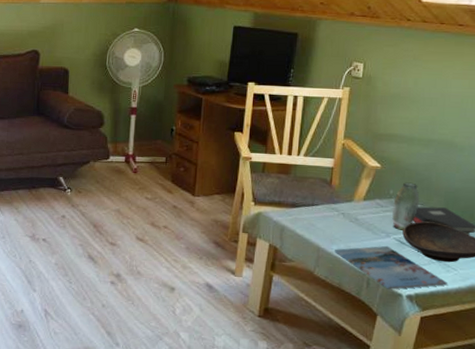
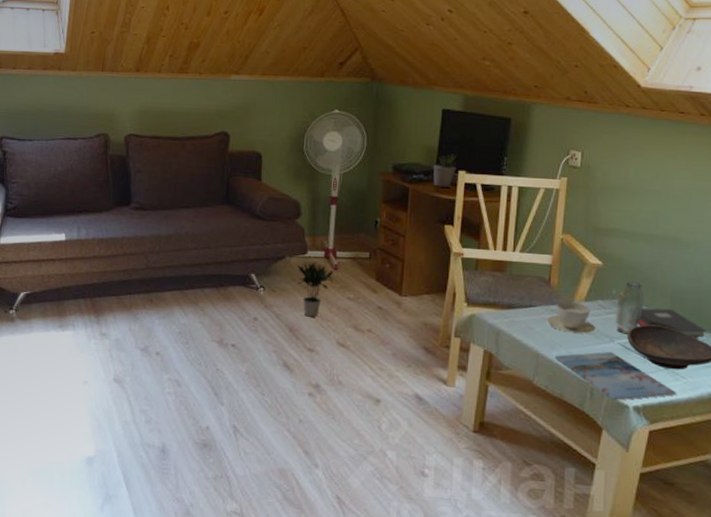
potted plant: none [100,165,134,215] -> present [297,261,334,317]
potted plant: none [224,67,247,99] -> present [433,154,457,189]
teacup: none [327,200,373,230] -> present [546,301,596,334]

